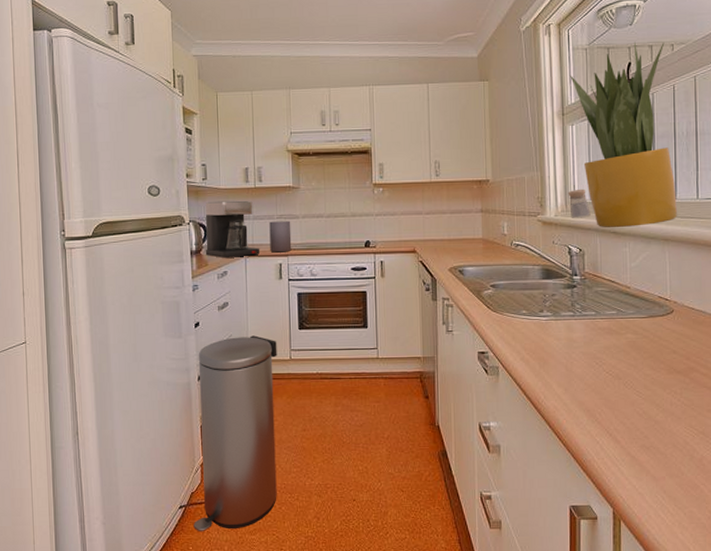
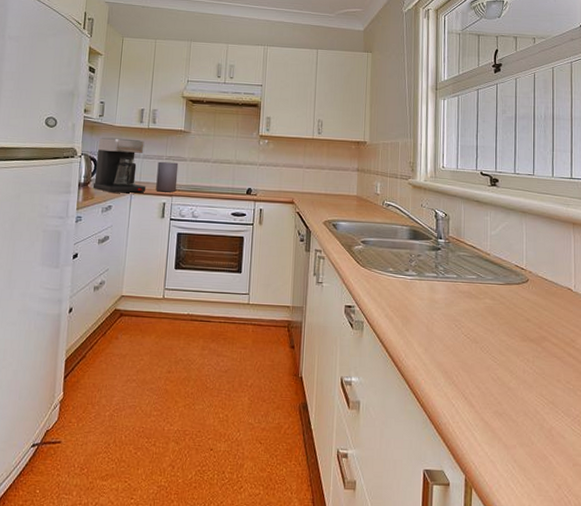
pedal bin: present [193,335,277,532] -> none [43,271,152,475]
salt shaker: present [568,188,591,220] -> none [437,157,457,186]
planter: present [570,41,678,228] -> none [444,32,535,198]

